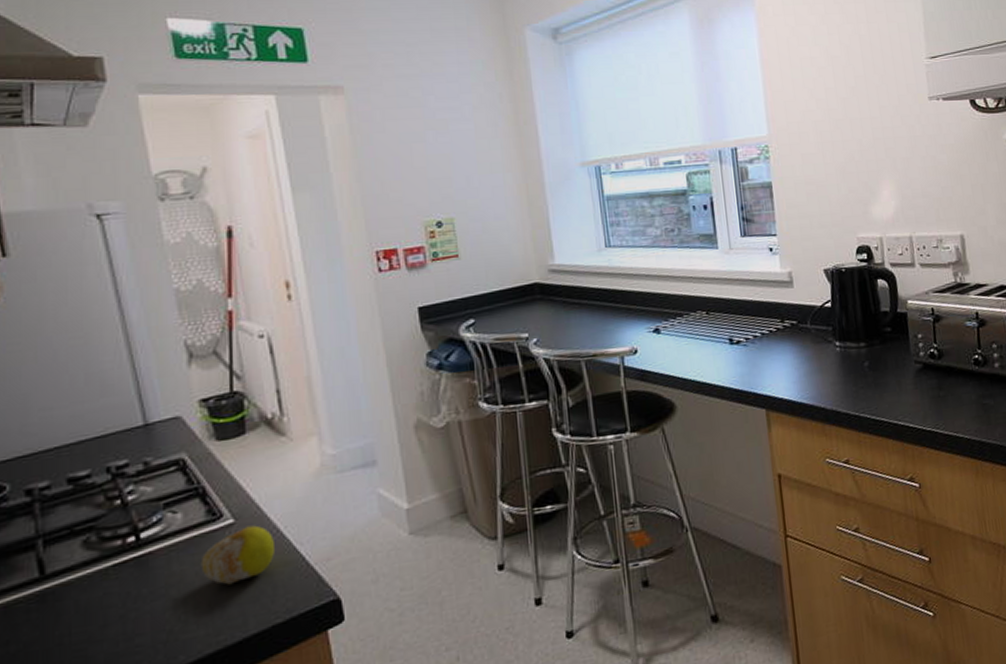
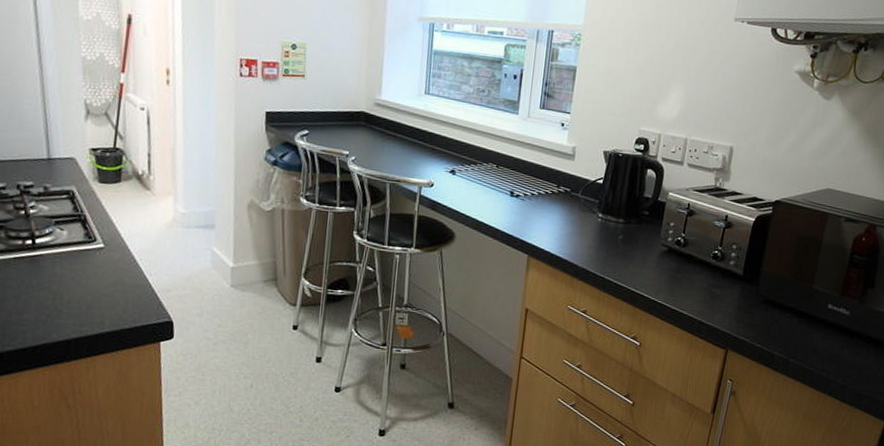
fruit: present [200,525,274,585] -> none [75,252,131,292]

